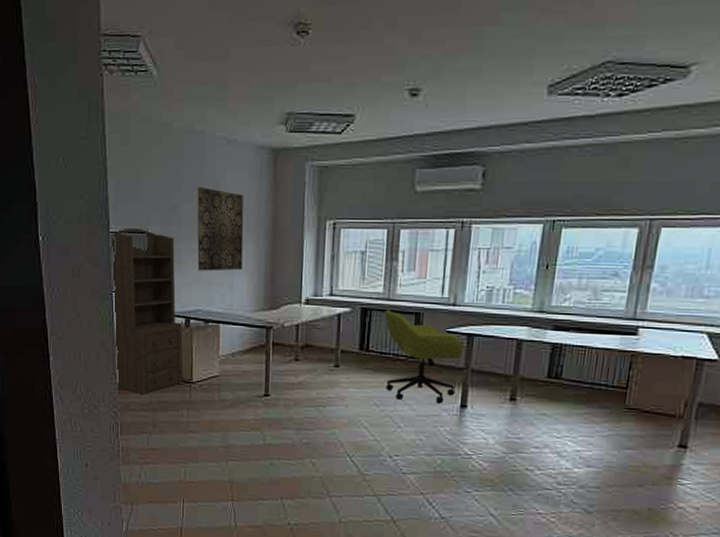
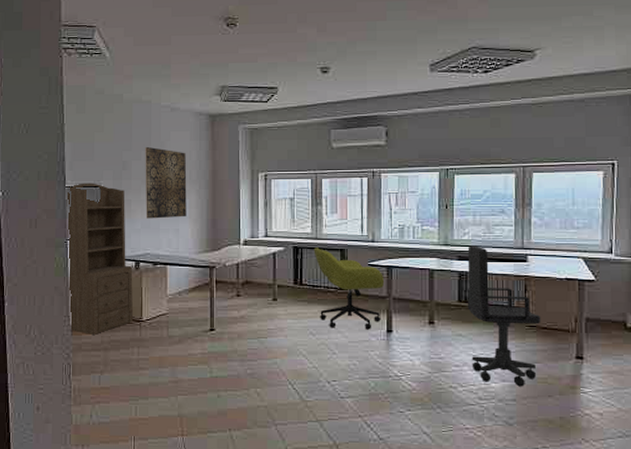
office chair: none [553,313,644,474] -> present [467,245,541,387]

